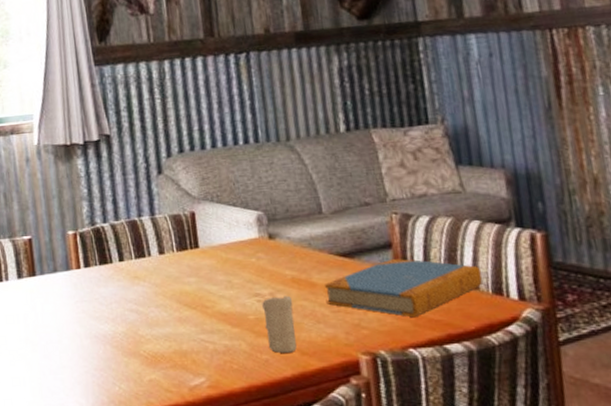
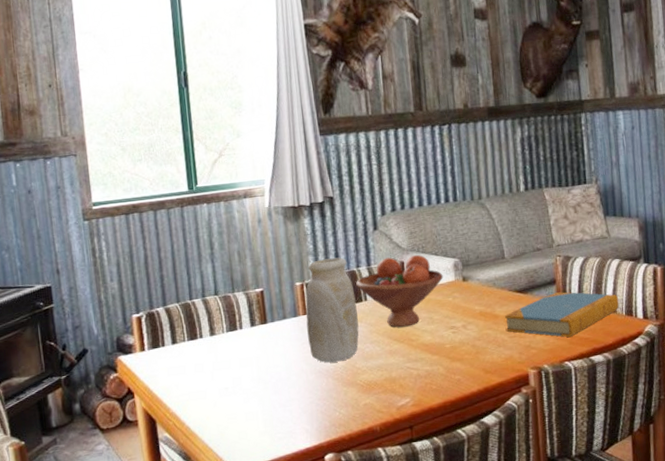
vase: none [79,204,142,327] -> present [305,257,359,363]
fruit bowl: none [137,204,244,290] -> present [356,254,443,327]
candle: present [262,295,297,353] -> none [456,326,482,373]

